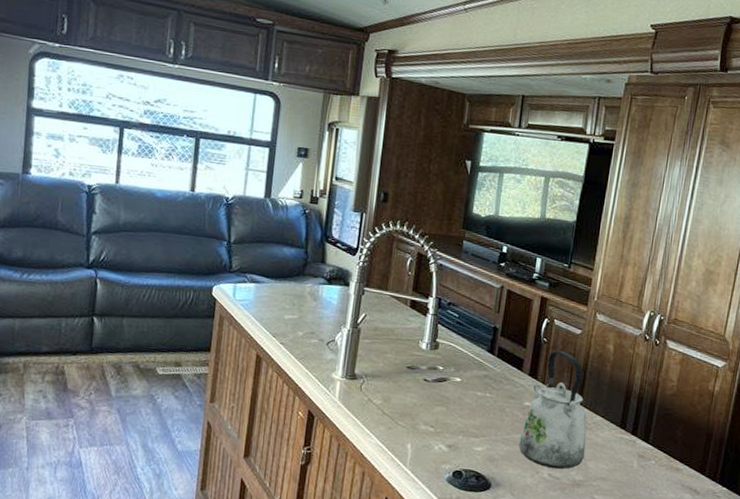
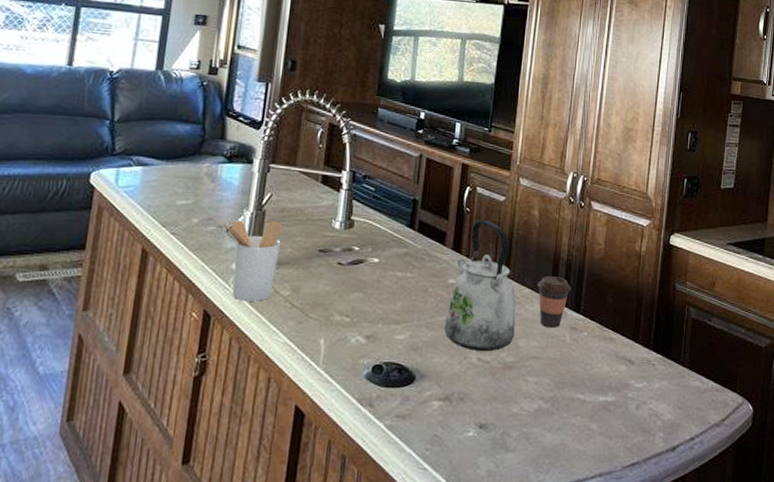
utensil holder: none [323,335,375,407] -> present [222,220,283,301]
coffee cup: none [608,406,642,454] -> present [537,276,572,328]

